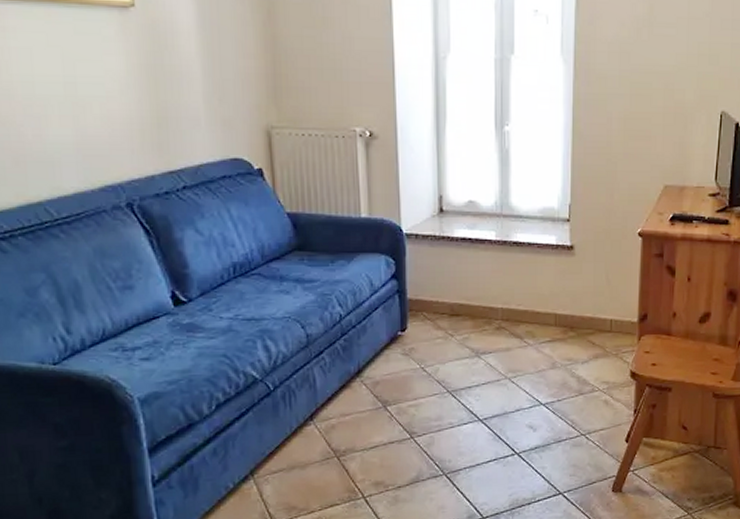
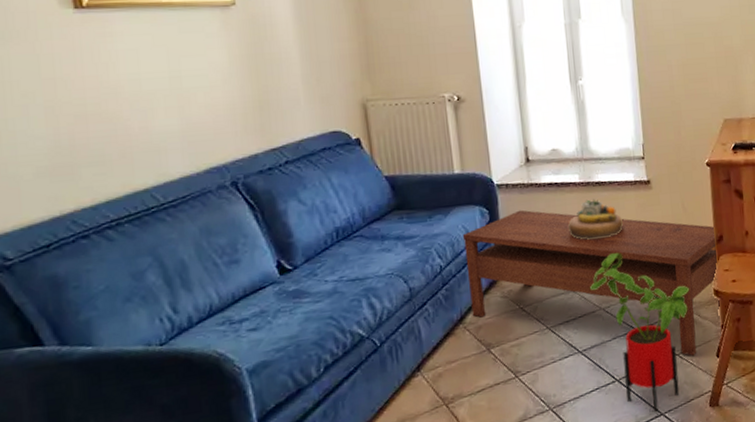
coffee table: none [365,264,641,438] -> present [462,210,720,356]
decorative bowl: none [480,260,539,305] -> present [568,199,623,240]
house plant: none [497,321,605,490] -> present [590,253,690,412]

